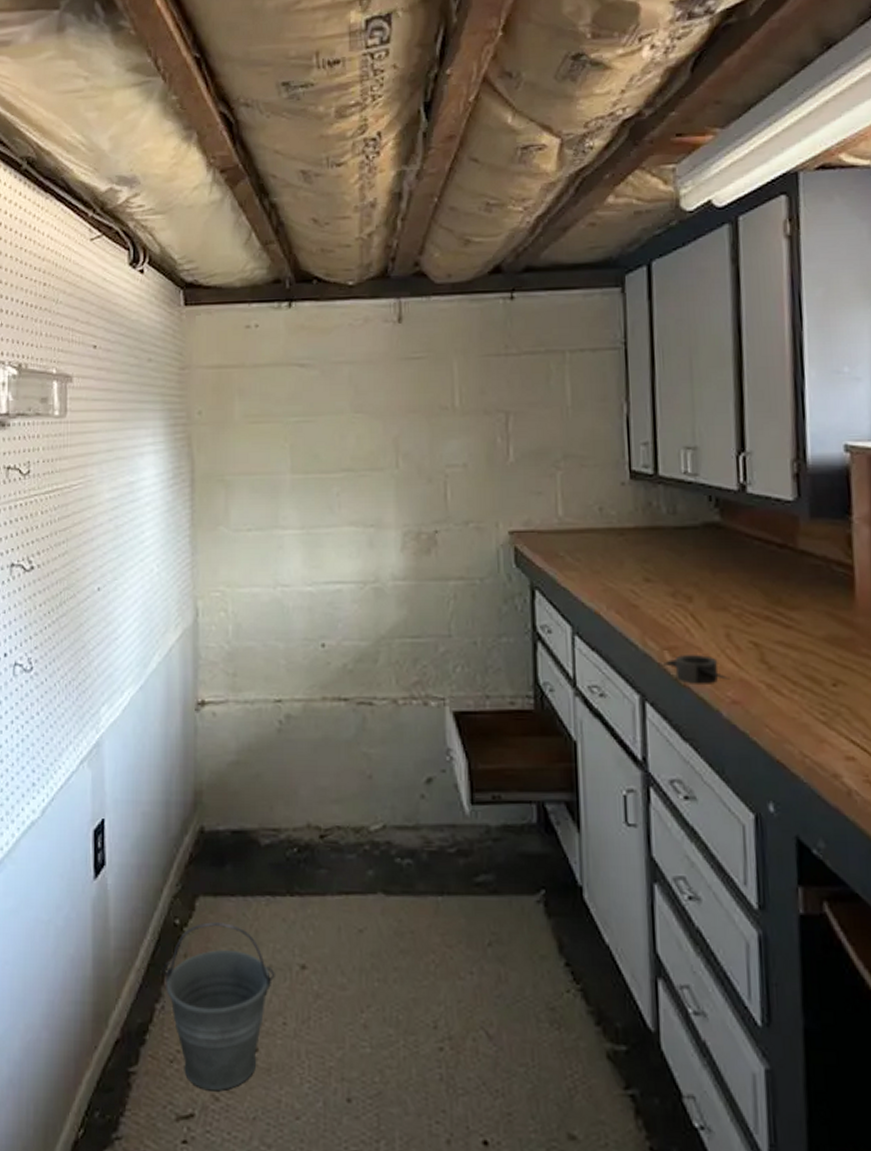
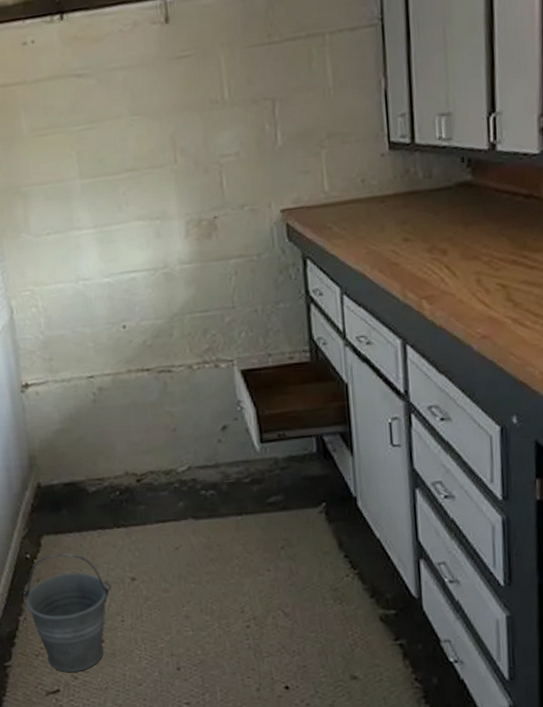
duct tape: present [664,655,730,686] -> none [422,299,480,327]

